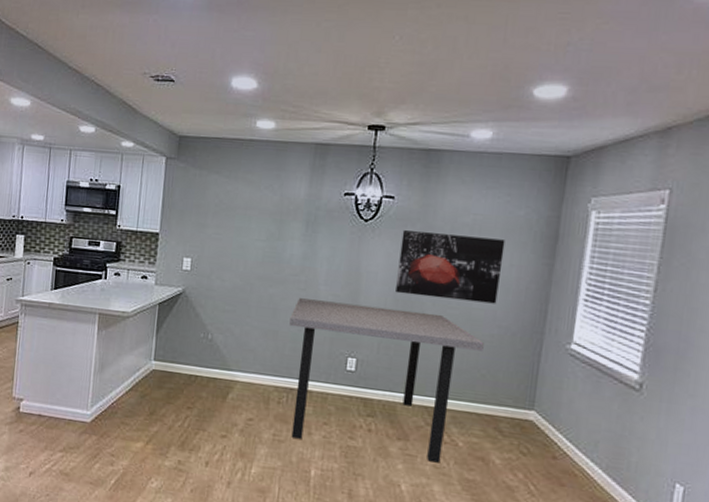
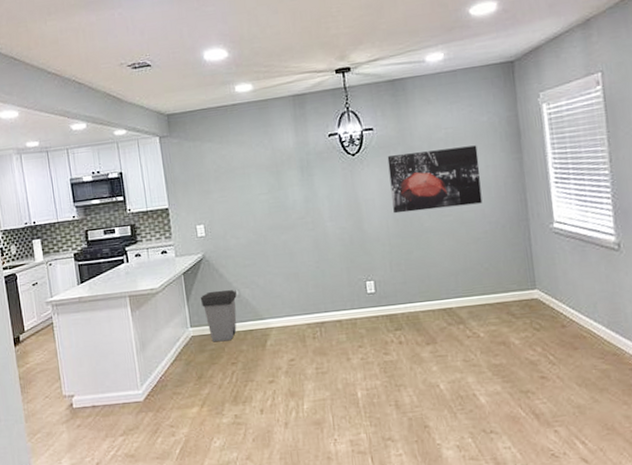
trash can: none [170,328,209,384] -> present [200,290,237,342]
dining table: present [289,298,484,463] -> none [306,223,481,367]

